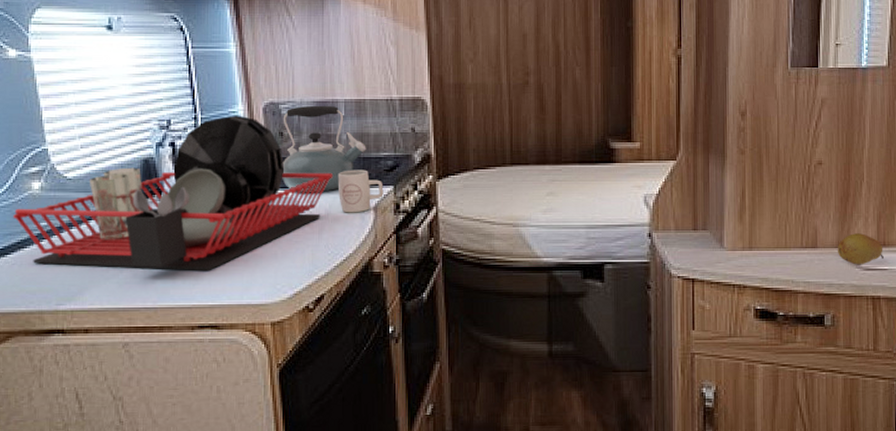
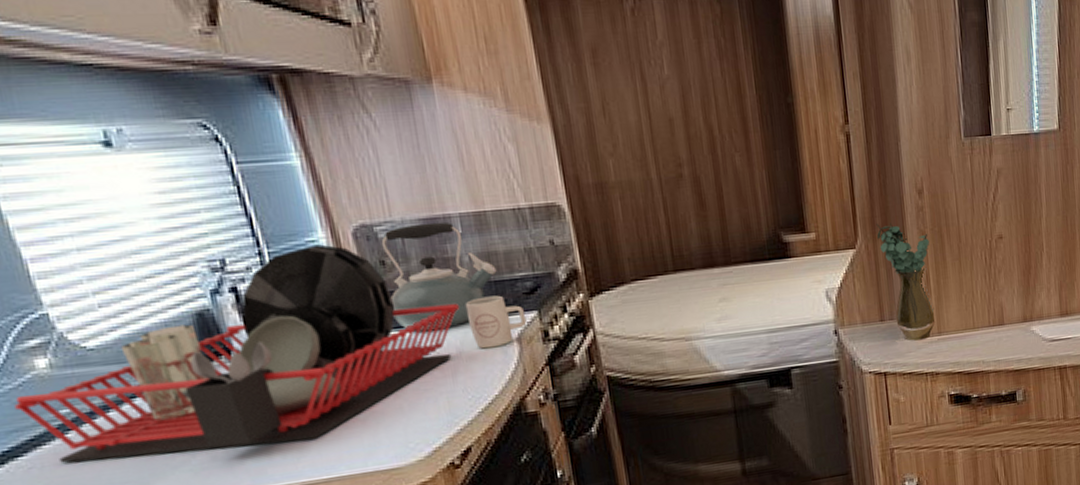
vase: none [698,139,748,252] -> present [876,223,936,341]
fruit: present [837,233,883,265] -> none [1023,305,1067,338]

